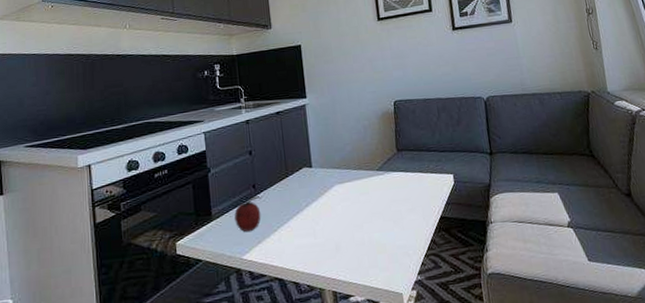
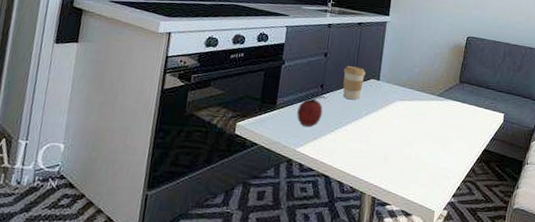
coffee cup: none [272,158,297,195] -> present [343,66,366,100]

